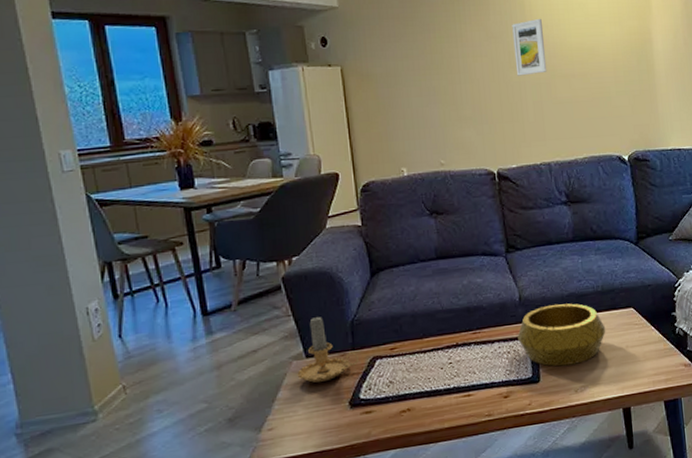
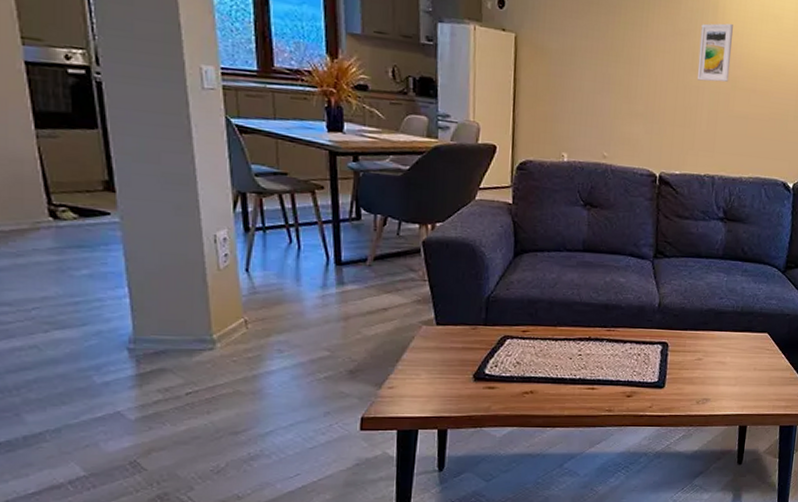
candle: present [297,316,359,383] -> none [425,286,489,351]
decorative bowl: present [517,303,606,367] -> none [650,316,738,377]

